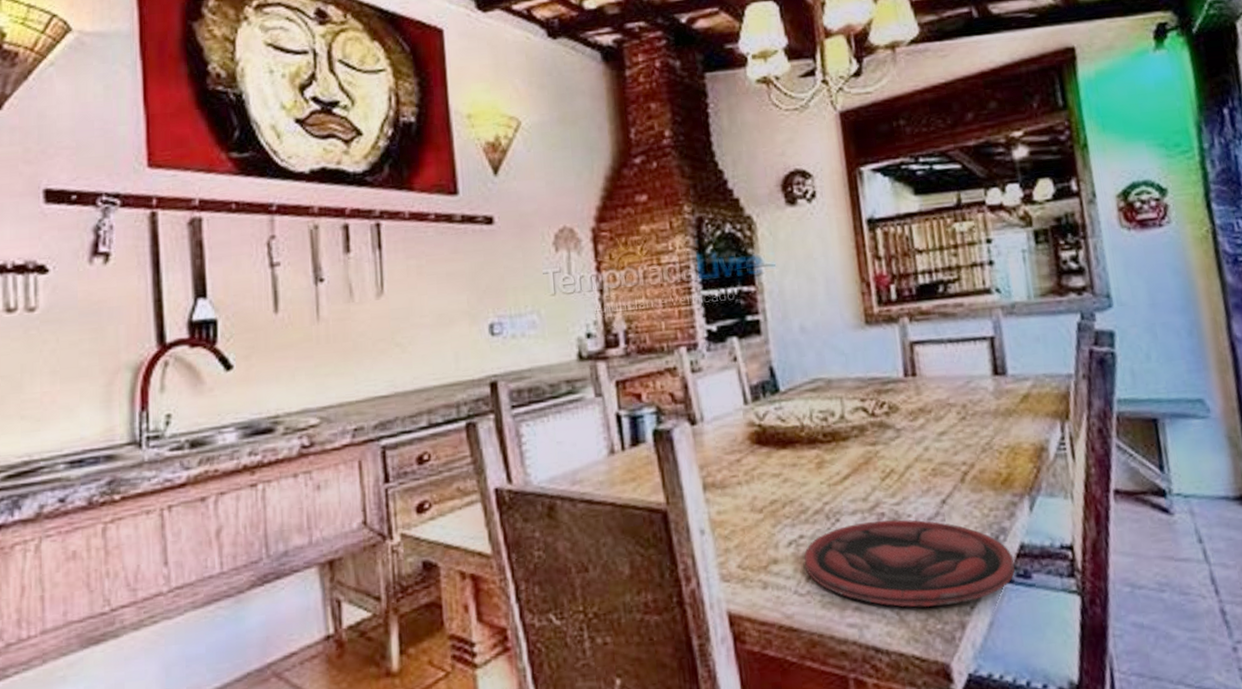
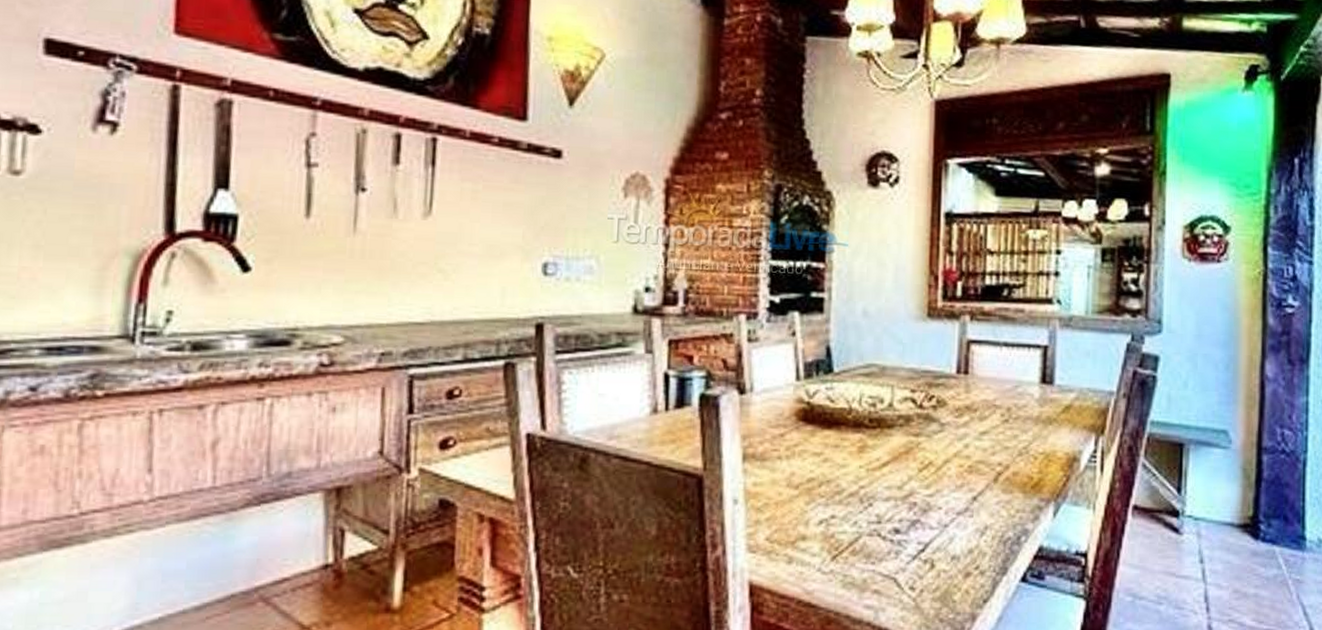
plate: present [803,519,1015,607] -> none [831,509,1030,597]

